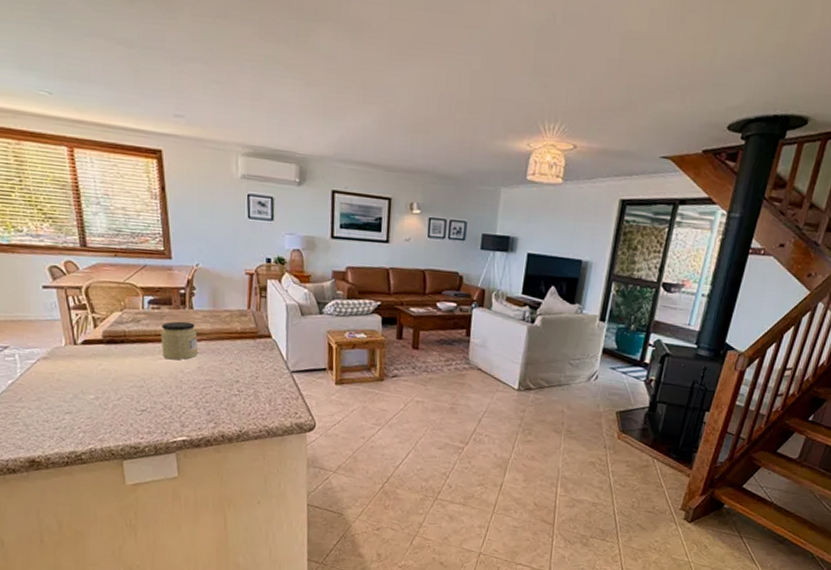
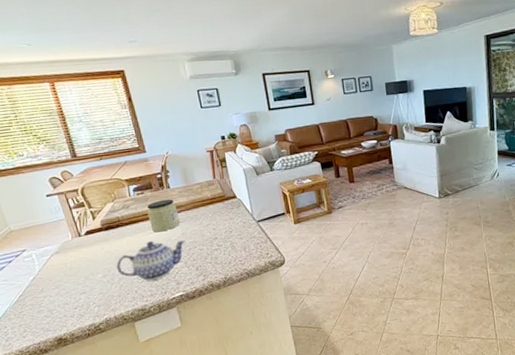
teapot: none [113,368,201,416] -> present [116,239,186,281]

